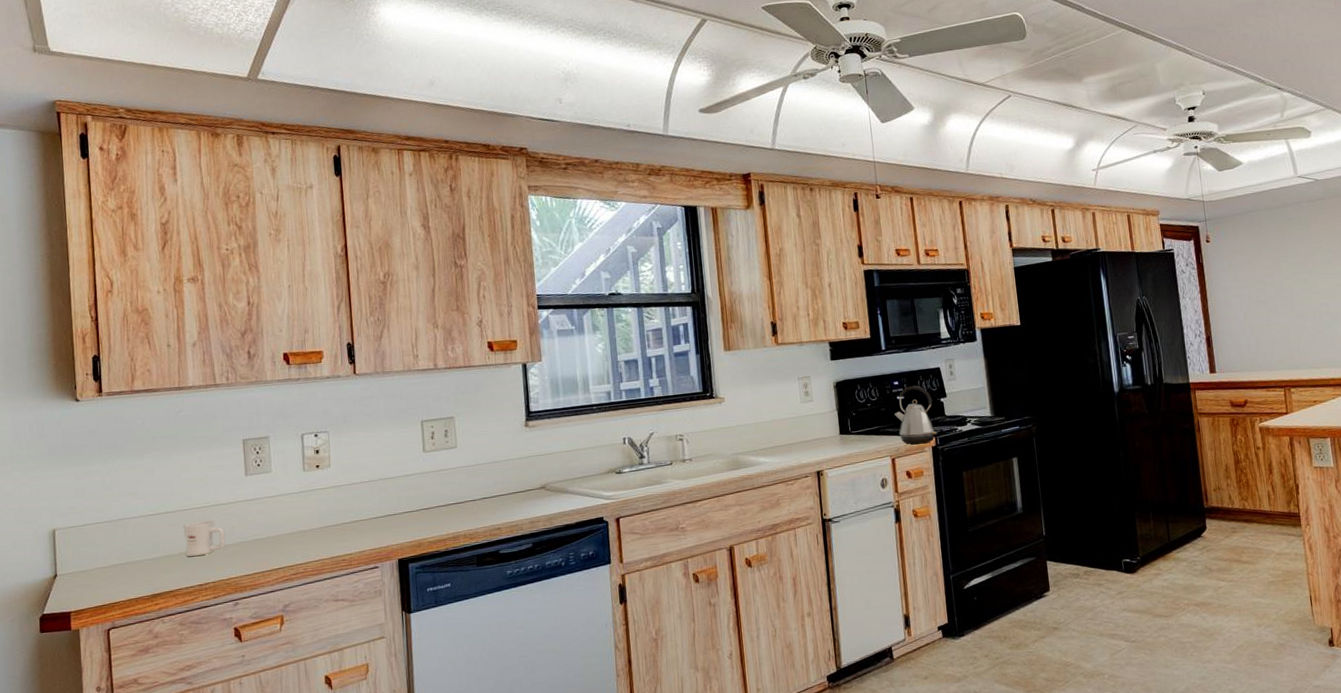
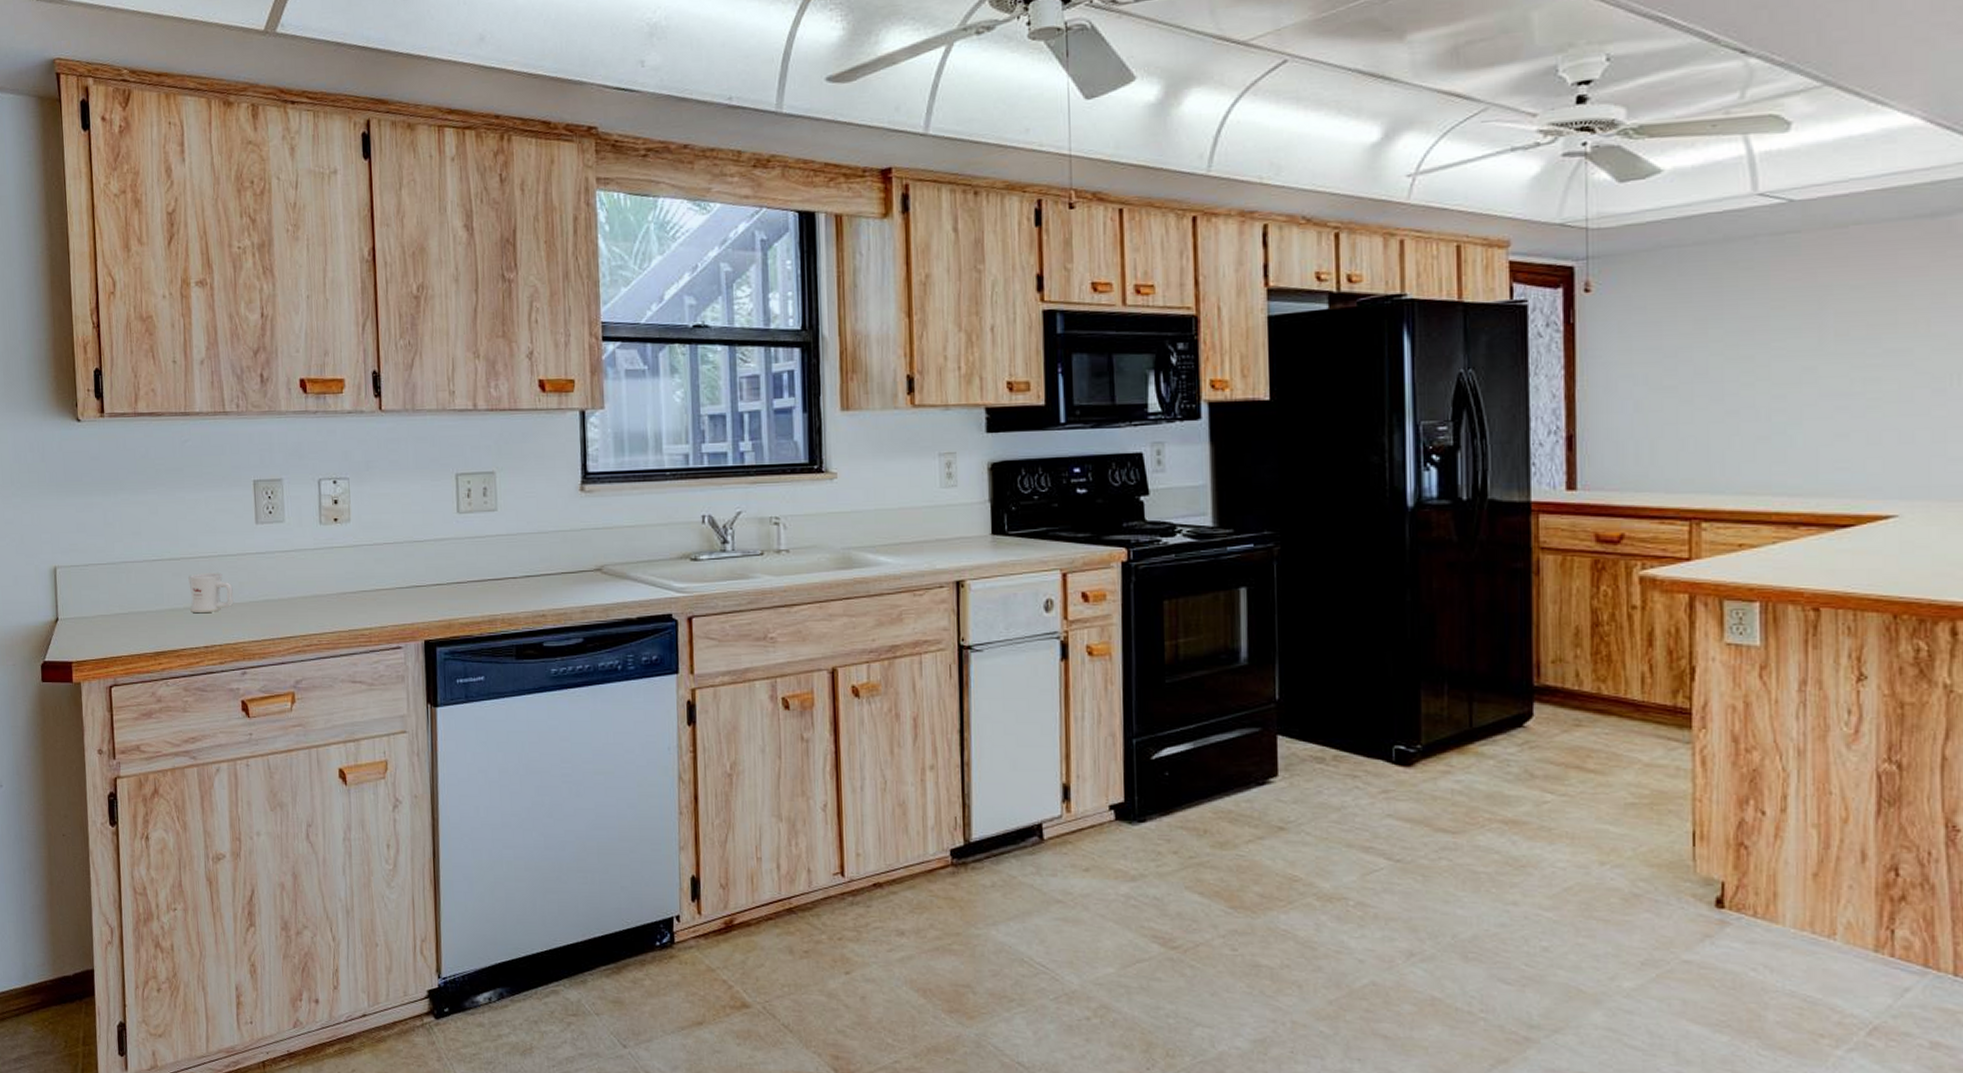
kettle: present [894,385,938,444] -> none [1071,476,1132,557]

